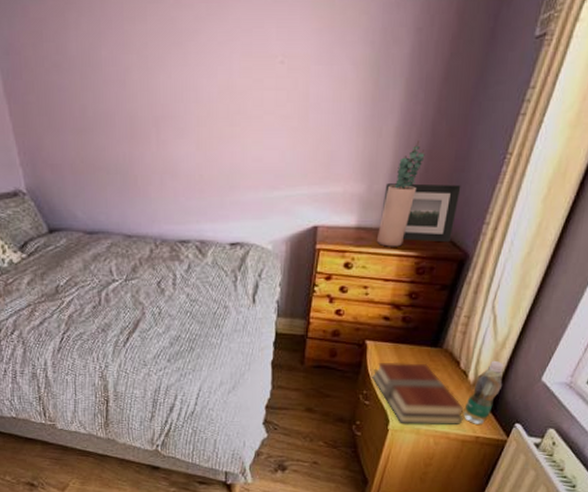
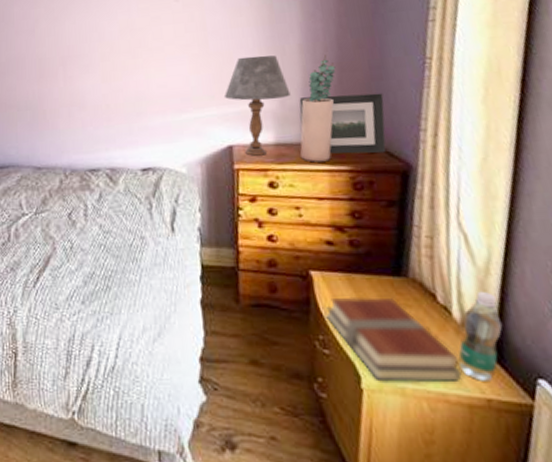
table lamp: none [316,135,379,238] -> present [223,55,291,156]

